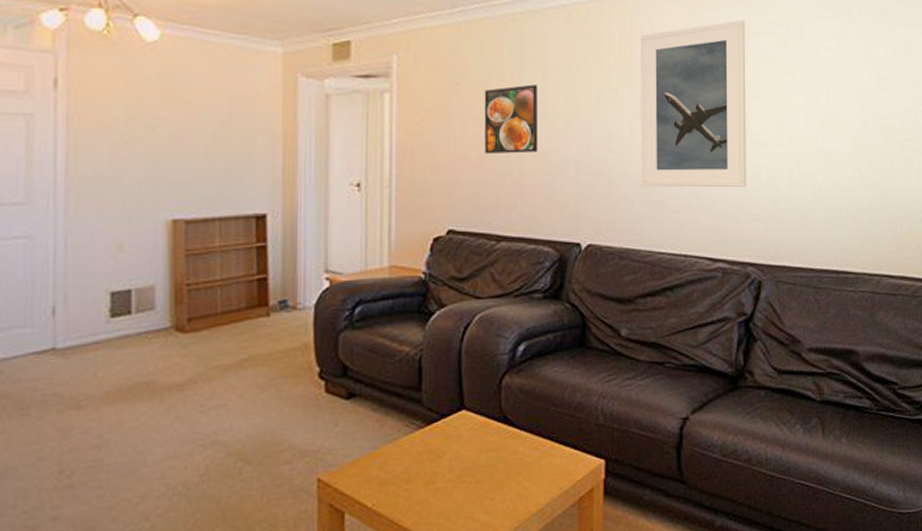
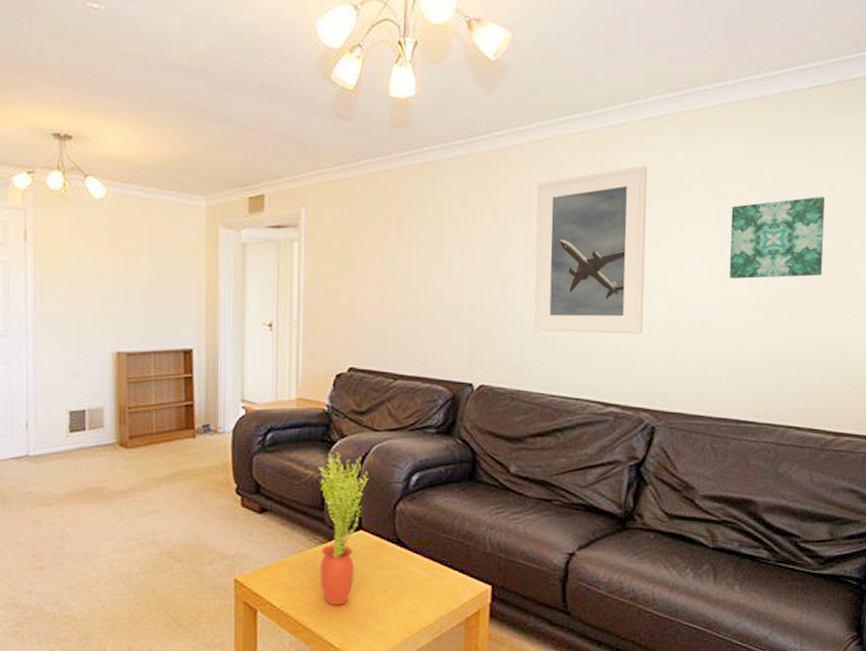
potted plant: none [415,324,472,499] -> present [319,452,369,606]
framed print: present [484,84,539,155] -> none [383,233,435,299]
wall art: none [823,53,905,132] -> present [729,196,826,279]

